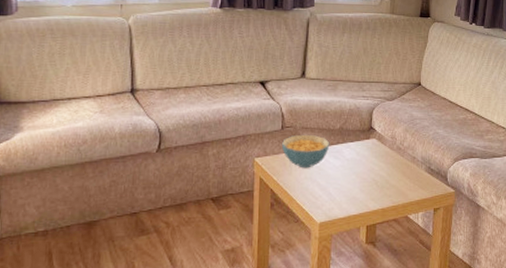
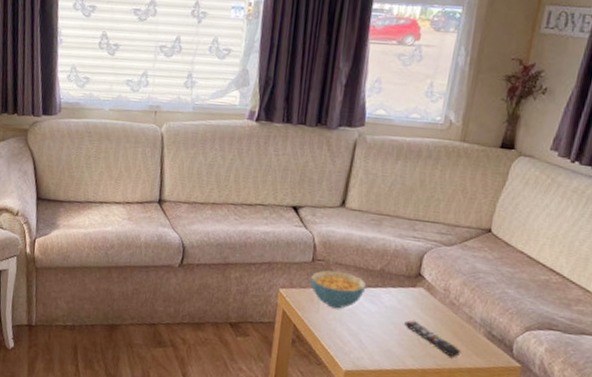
remote control: none [364,167,410,194] -> present [404,320,462,357]

